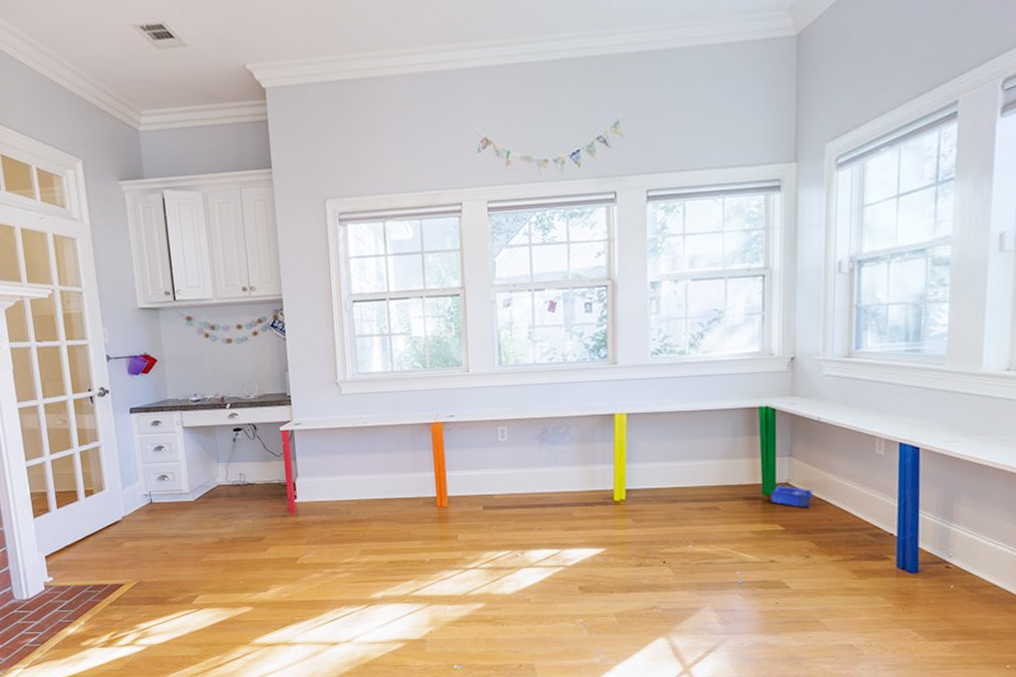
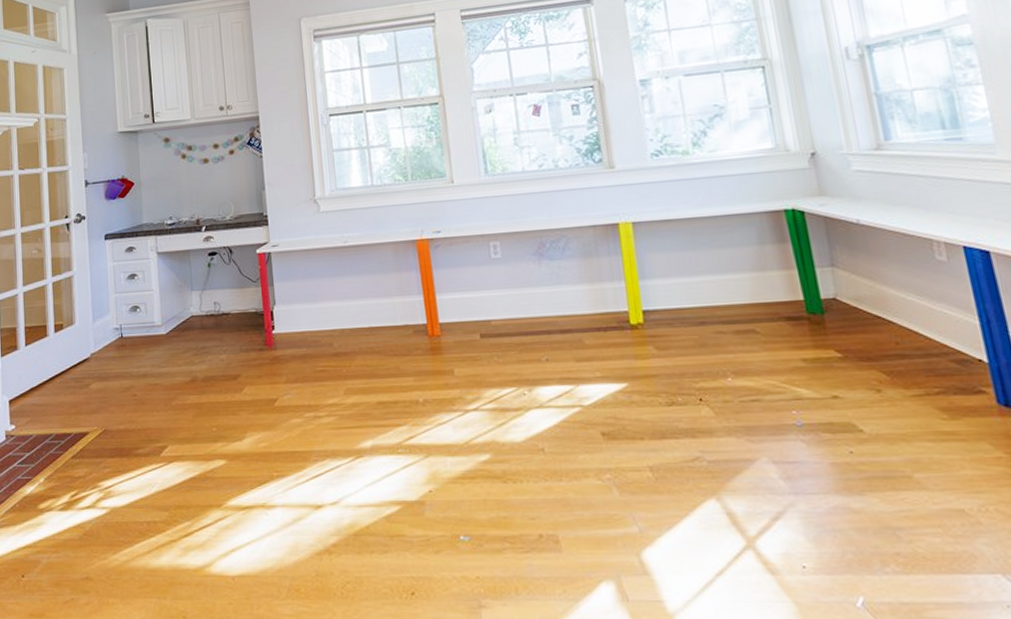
storage bin: present [738,483,814,508] -> none [775,300,870,329]

